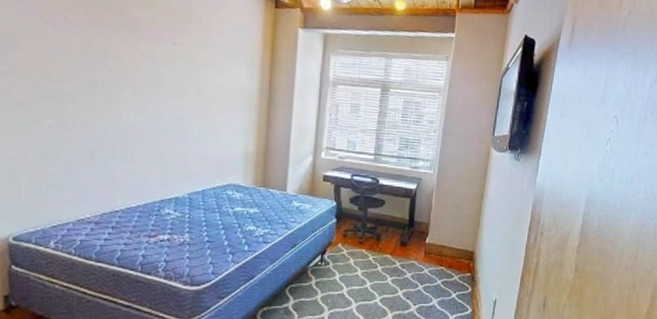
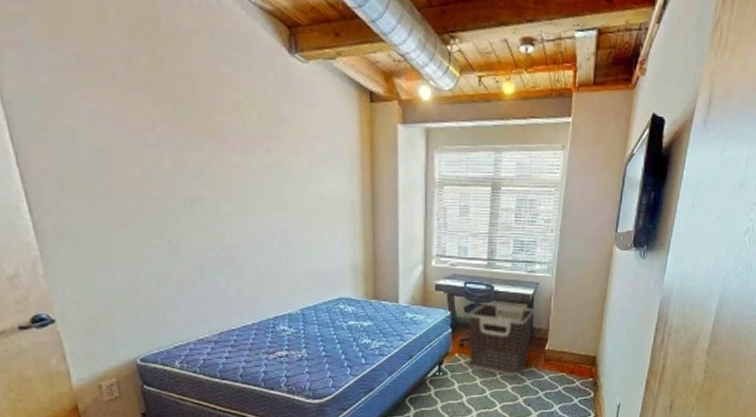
clothes hamper: none [352,195,417,268] -> present [469,303,535,376]

